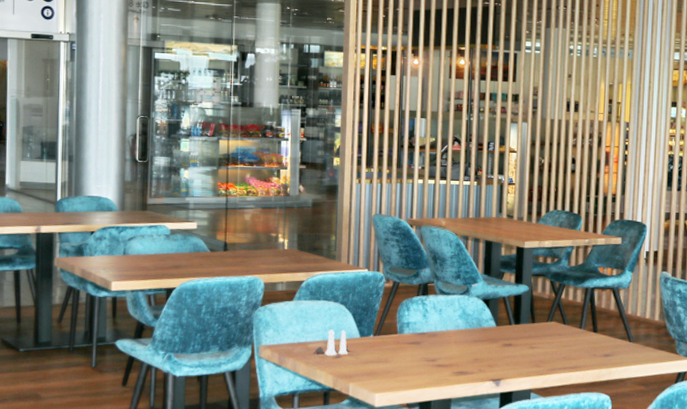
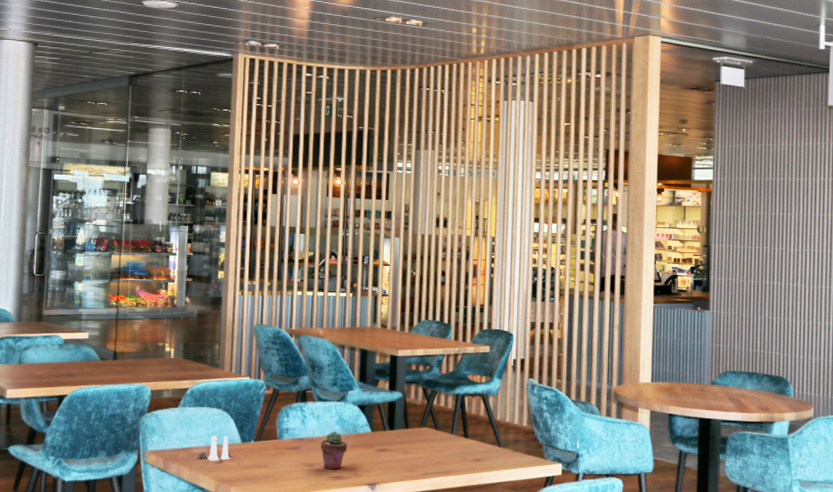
potted succulent: none [442,326,471,365] -> present [320,431,348,470]

